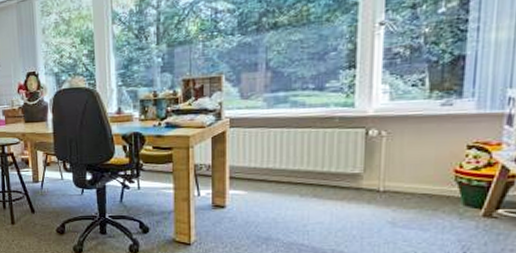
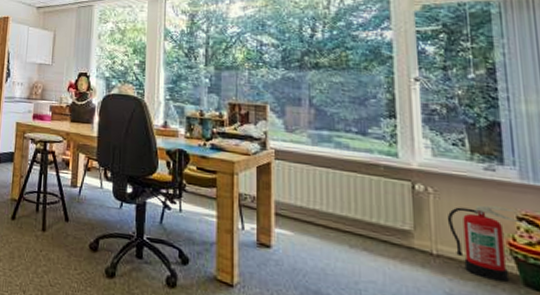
fire extinguisher: none [397,138,470,206] -> present [447,205,520,283]

